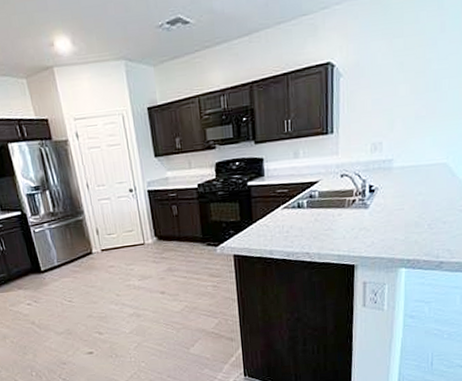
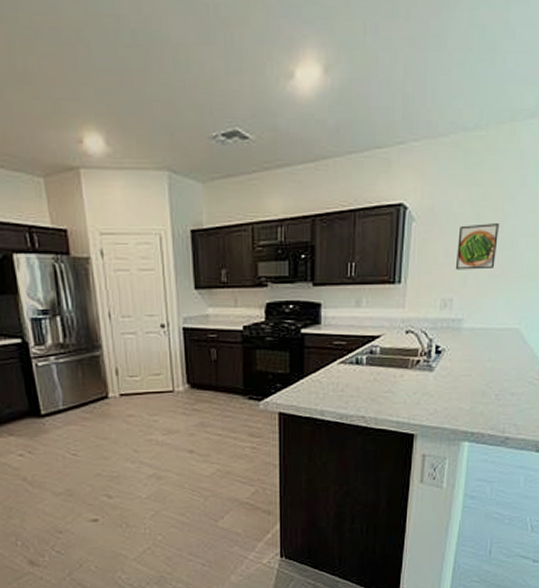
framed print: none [382,69,422,116] -> present [455,223,499,270]

